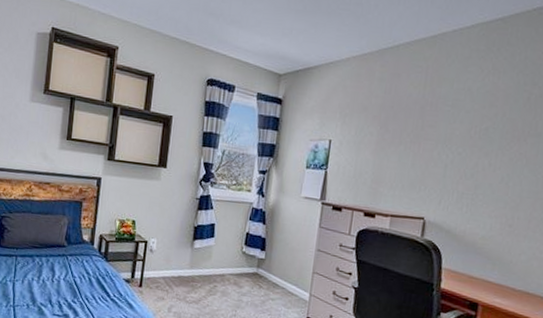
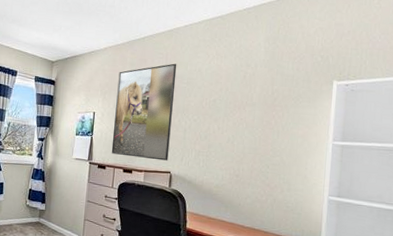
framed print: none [349,79,440,204] -> present [111,63,177,161]

